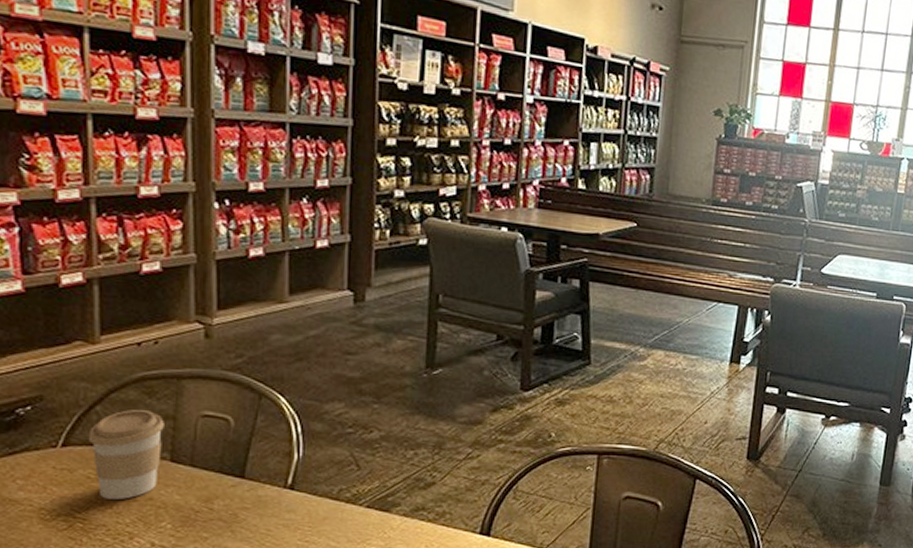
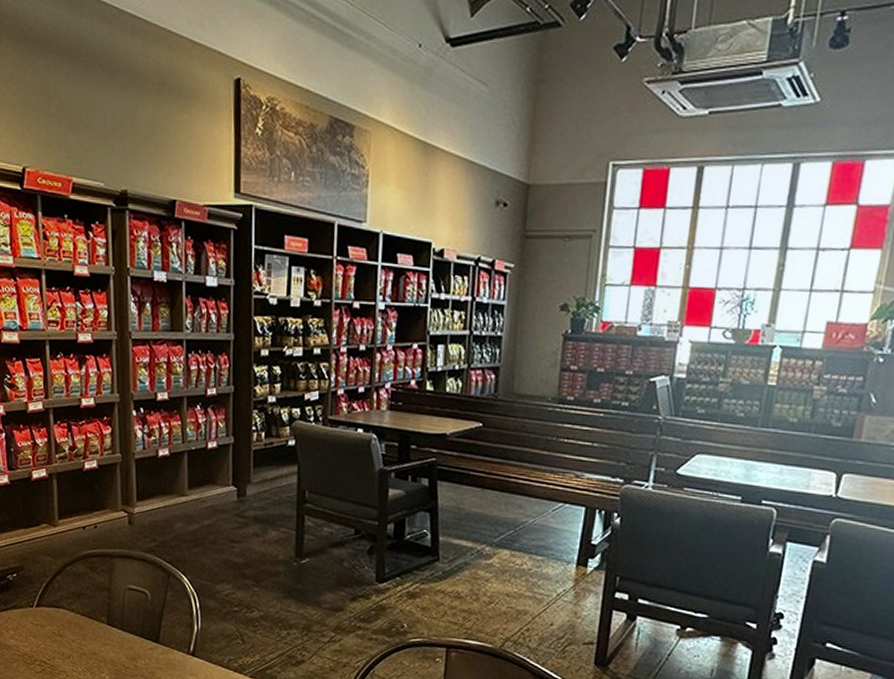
coffee cup: present [88,409,164,499] -> none [52,580,102,652]

